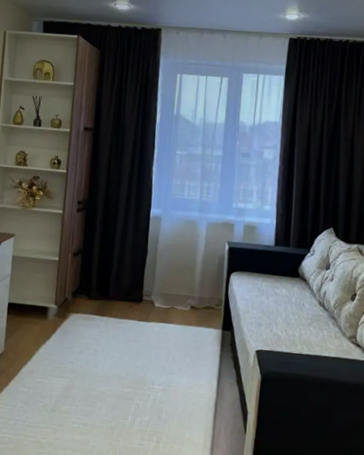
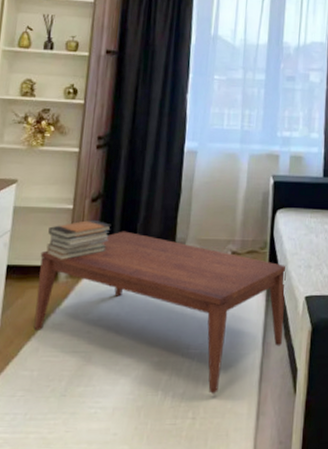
coffee table: none [29,281,239,424] -> present [33,231,287,394]
book stack: none [38,270,90,302] -> present [46,219,111,260]

